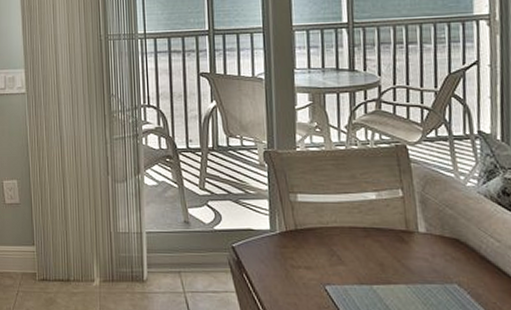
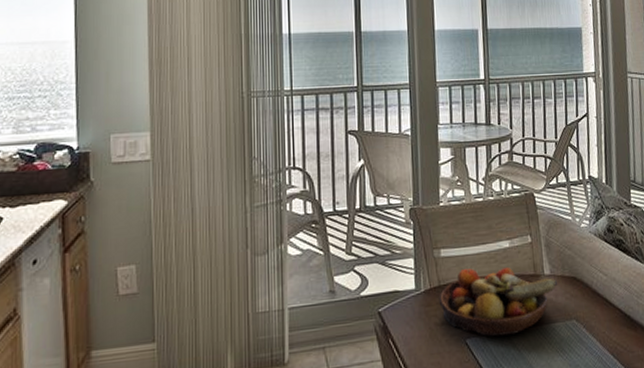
fruit bowl: none [295,216,436,289] -> present [439,267,558,337]

